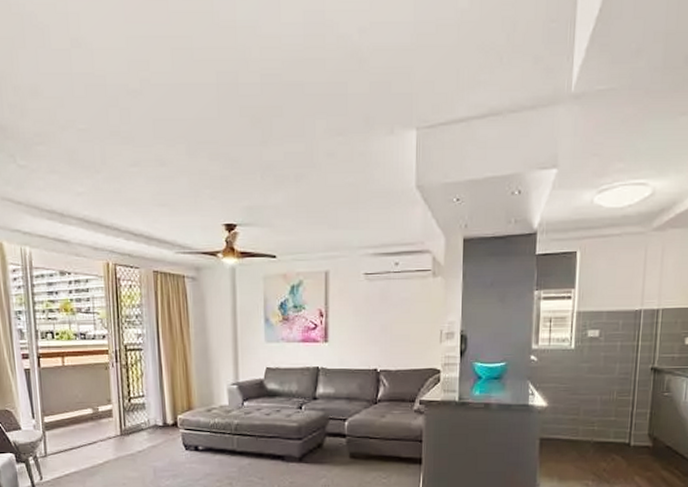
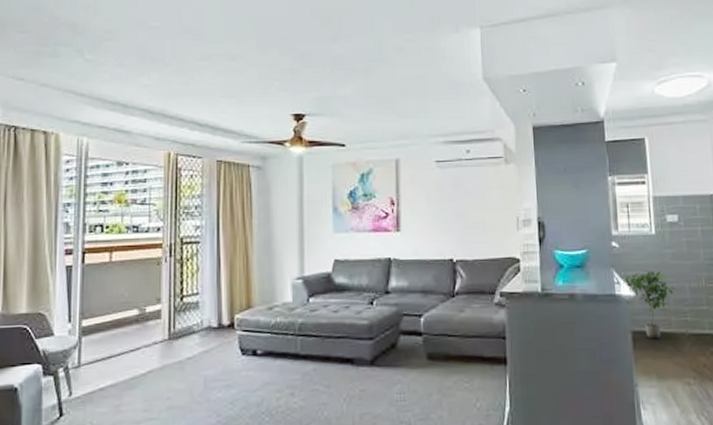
potted plant: none [534,383,587,446] -> present [620,271,676,340]

